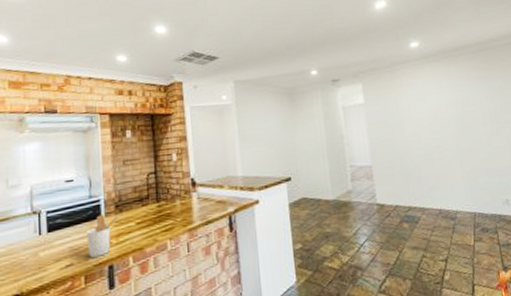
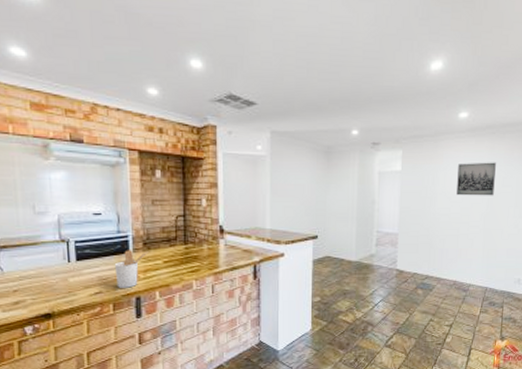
wall art: none [419,84,460,121] -> present [456,162,496,196]

